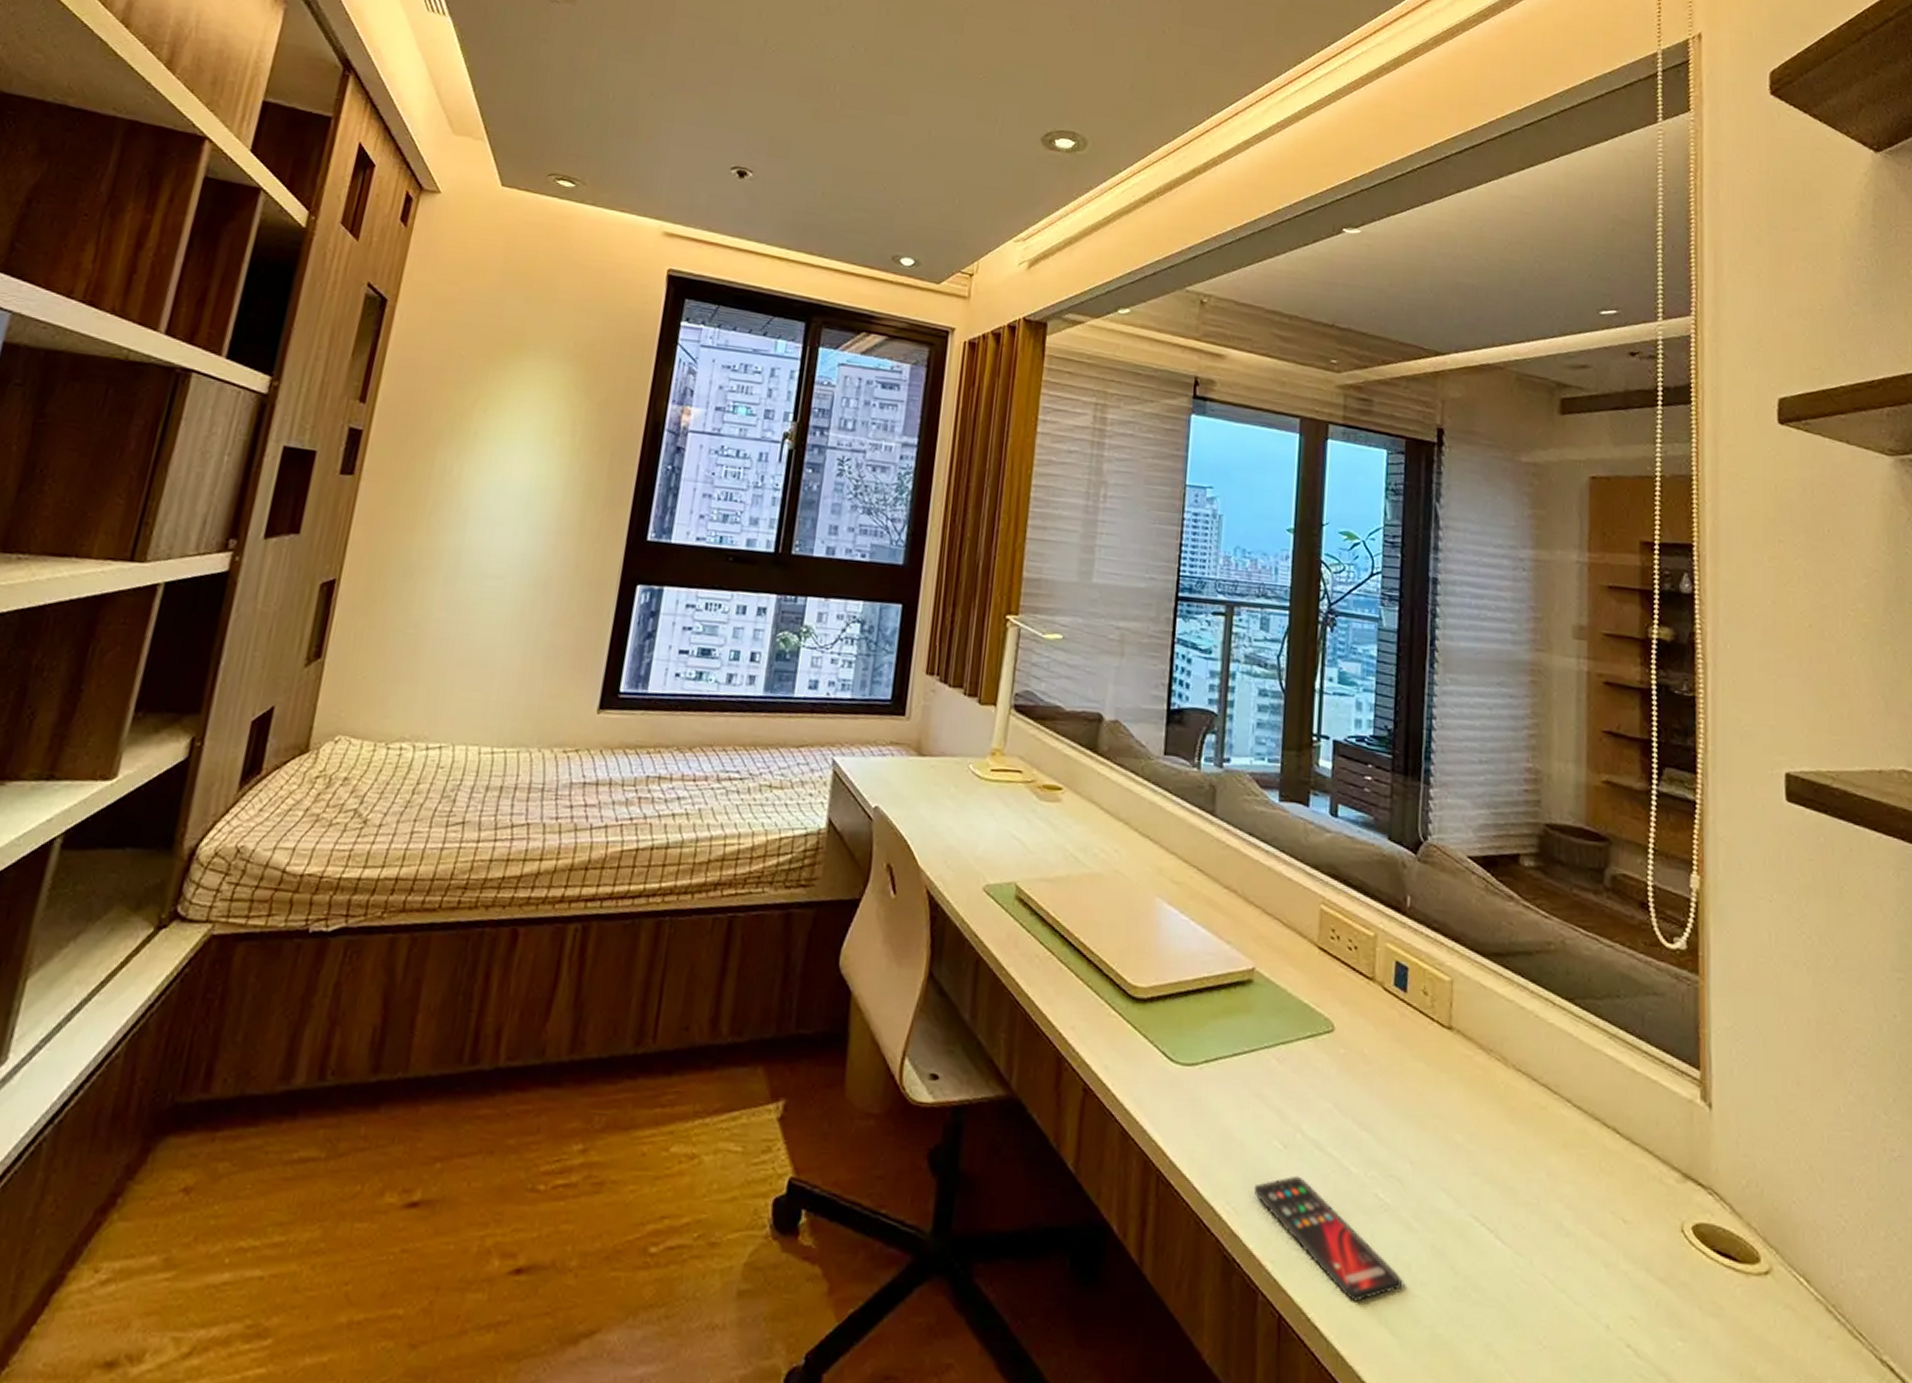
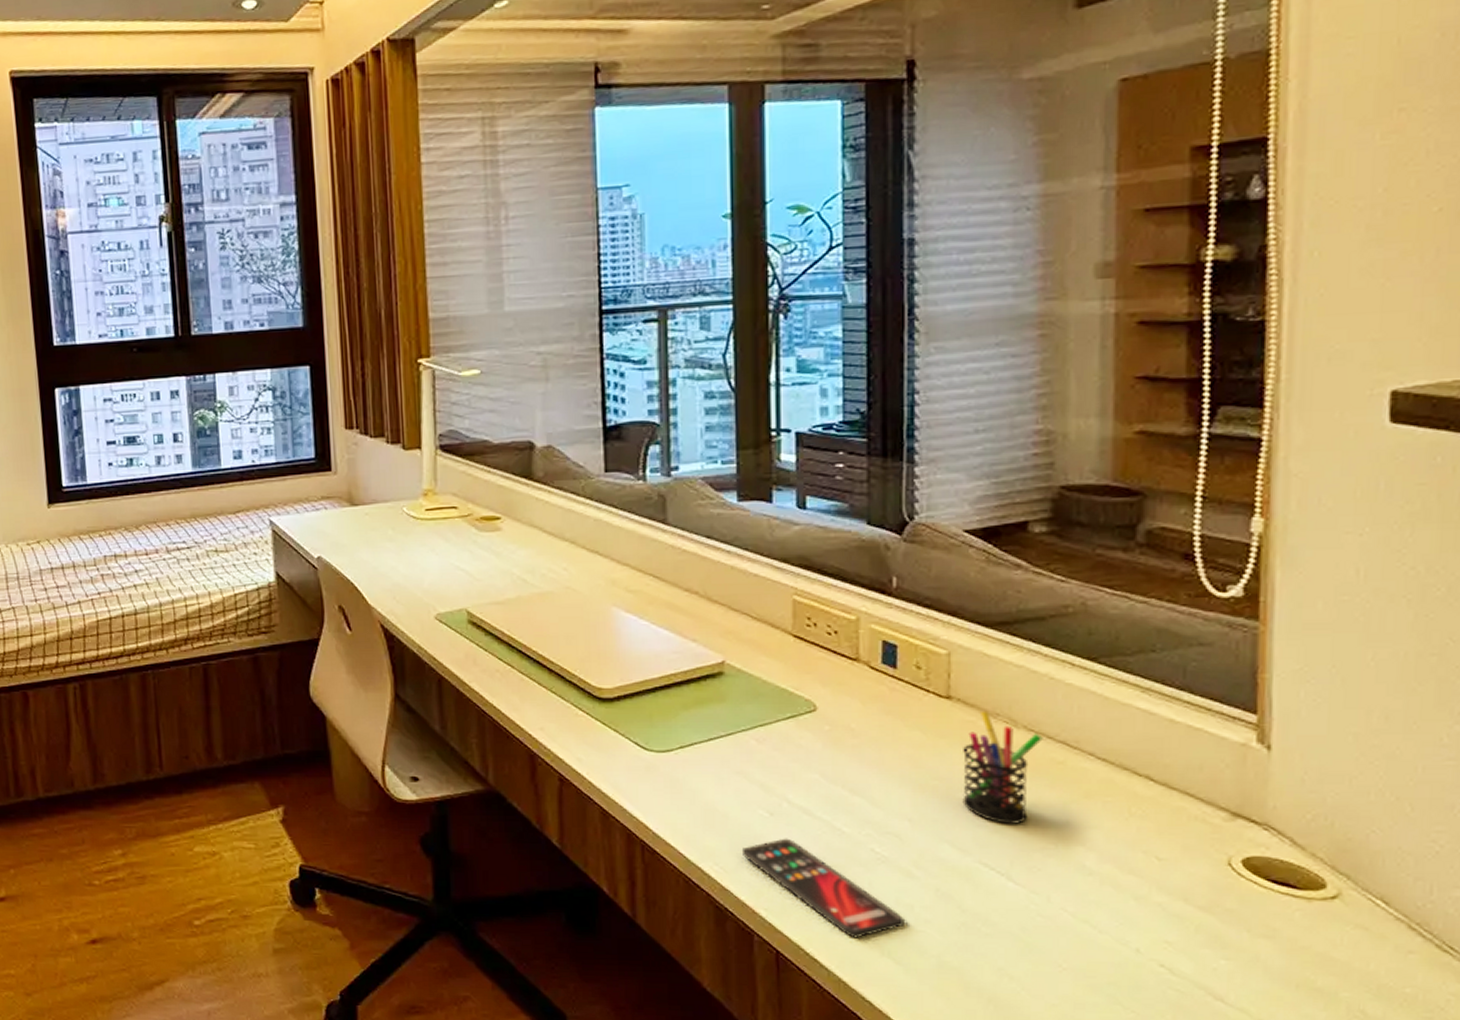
pen holder: none [1459,1046,1529,1174] -> present [962,712,1043,824]

